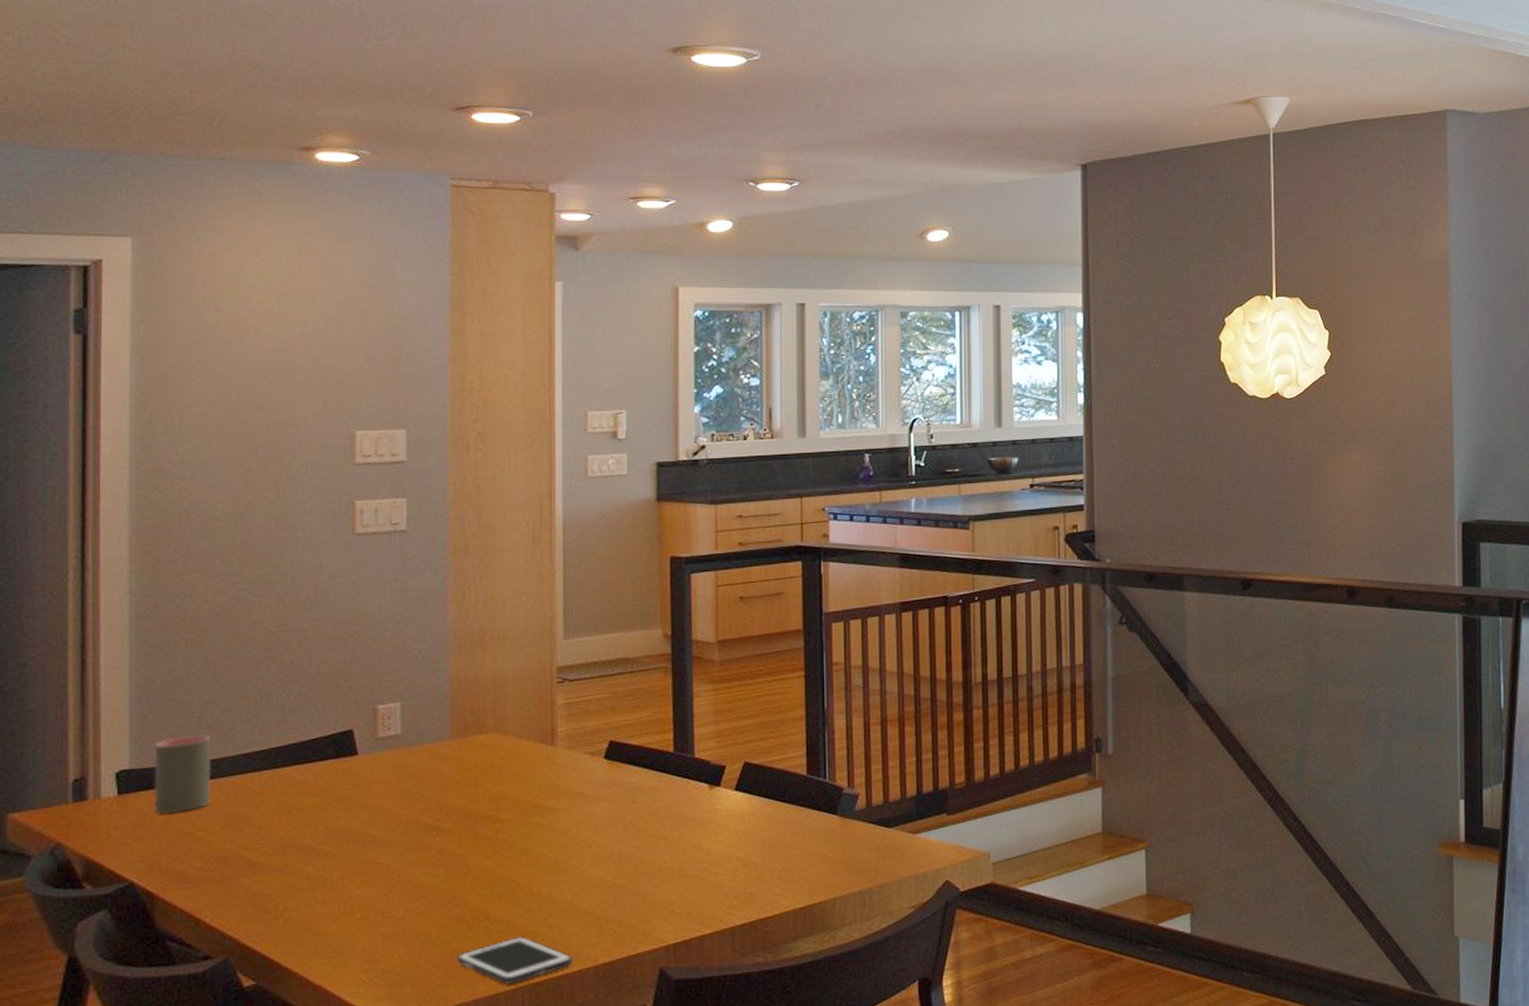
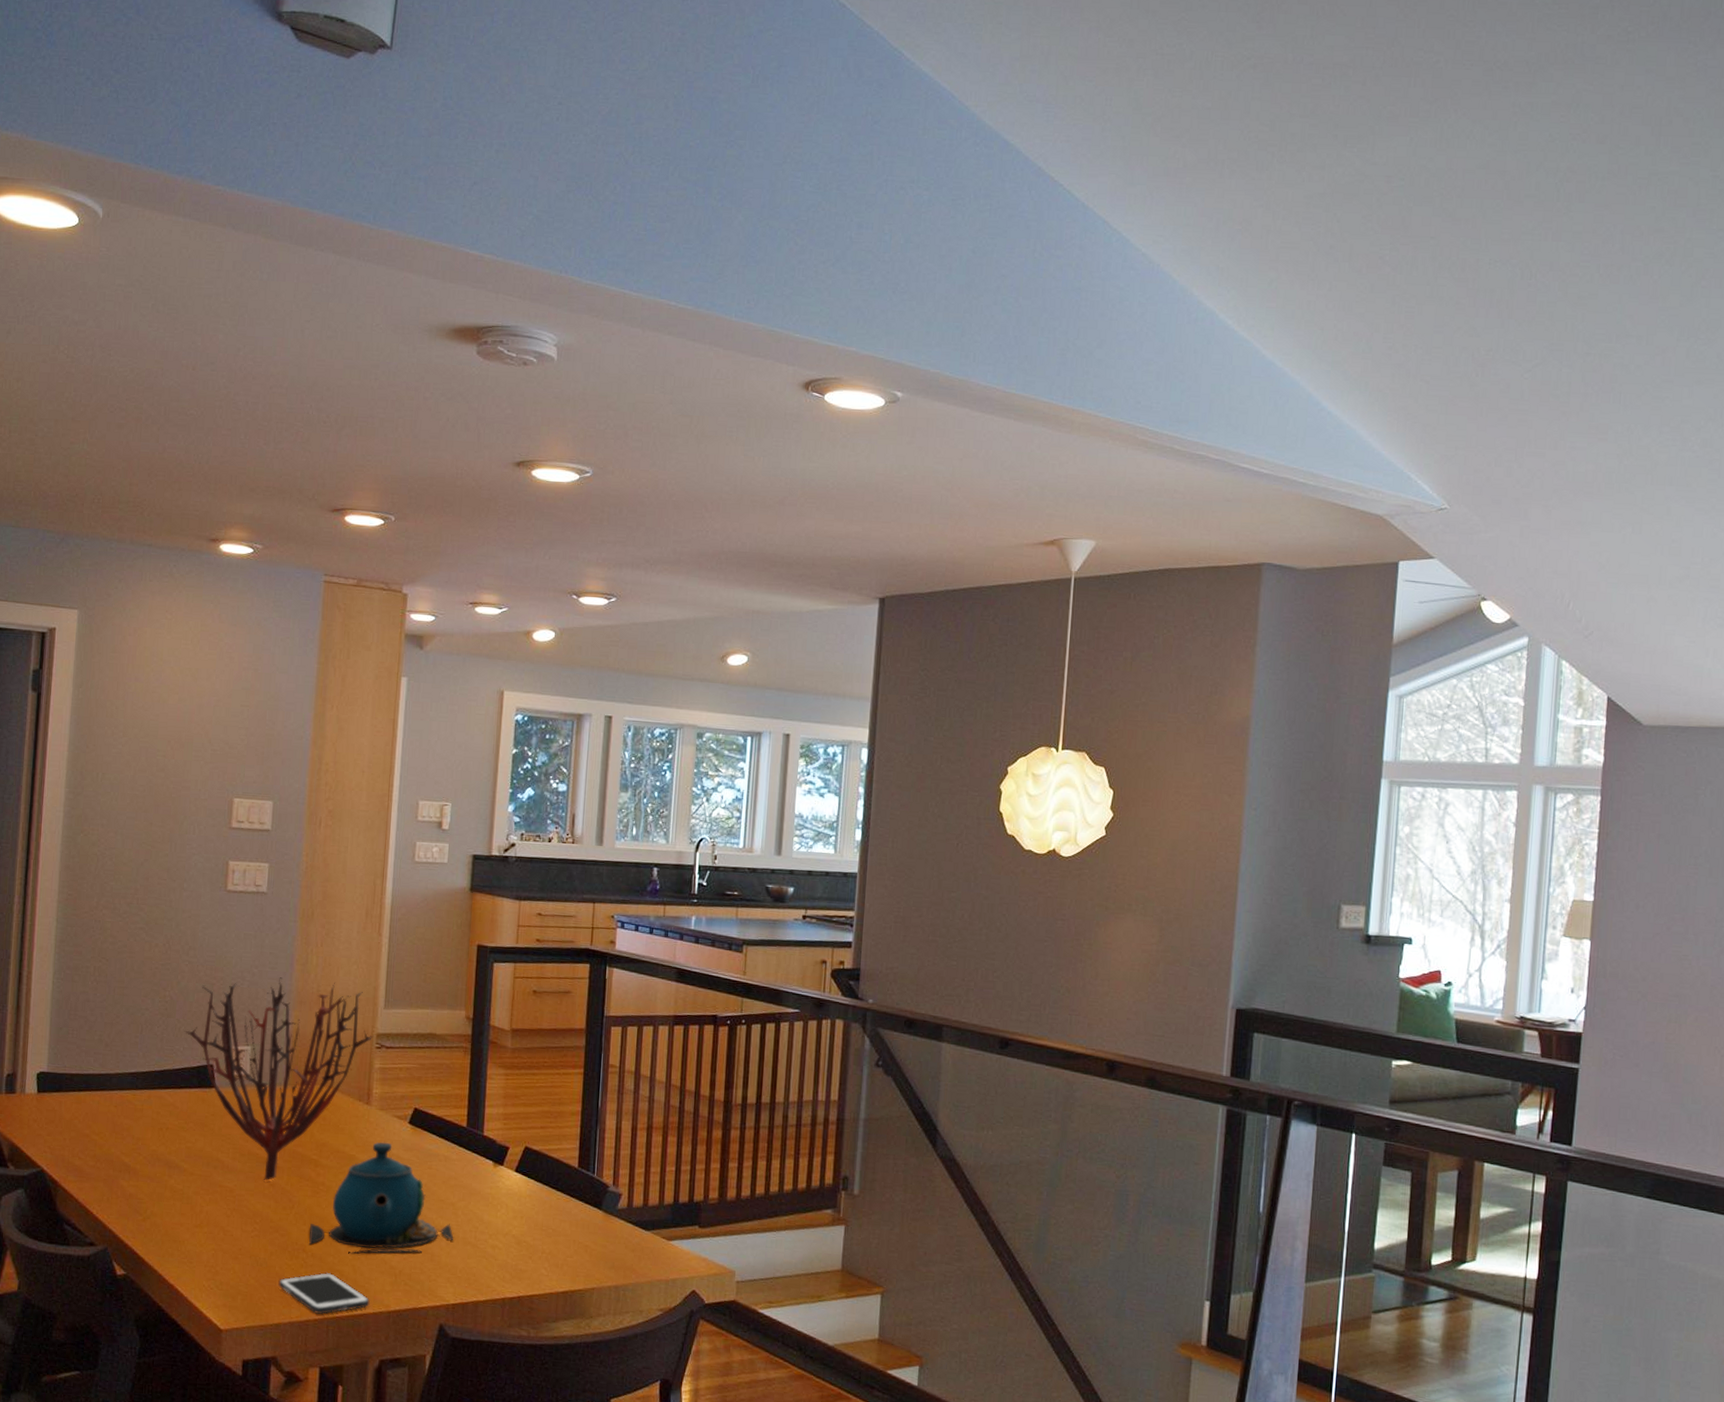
cup: present [154,734,212,814] -> none [62,1050,107,1116]
plant: none [311,619,553,849] -> present [184,977,374,1181]
teapot: none [492,783,669,912] -> present [309,1142,454,1254]

